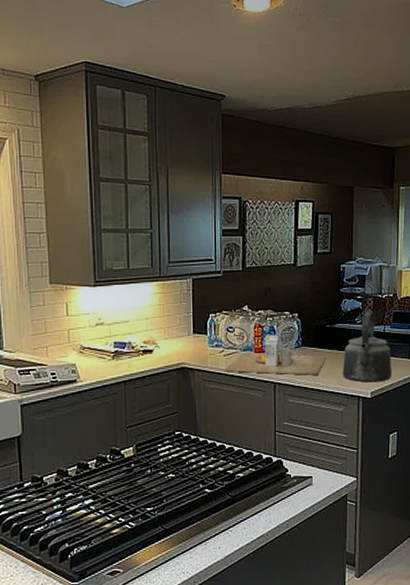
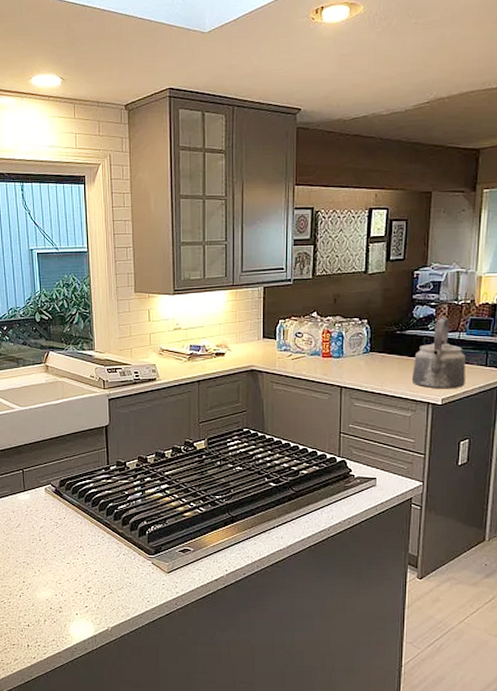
cutting board: present [224,334,326,375] -> none [292,340,395,380]

